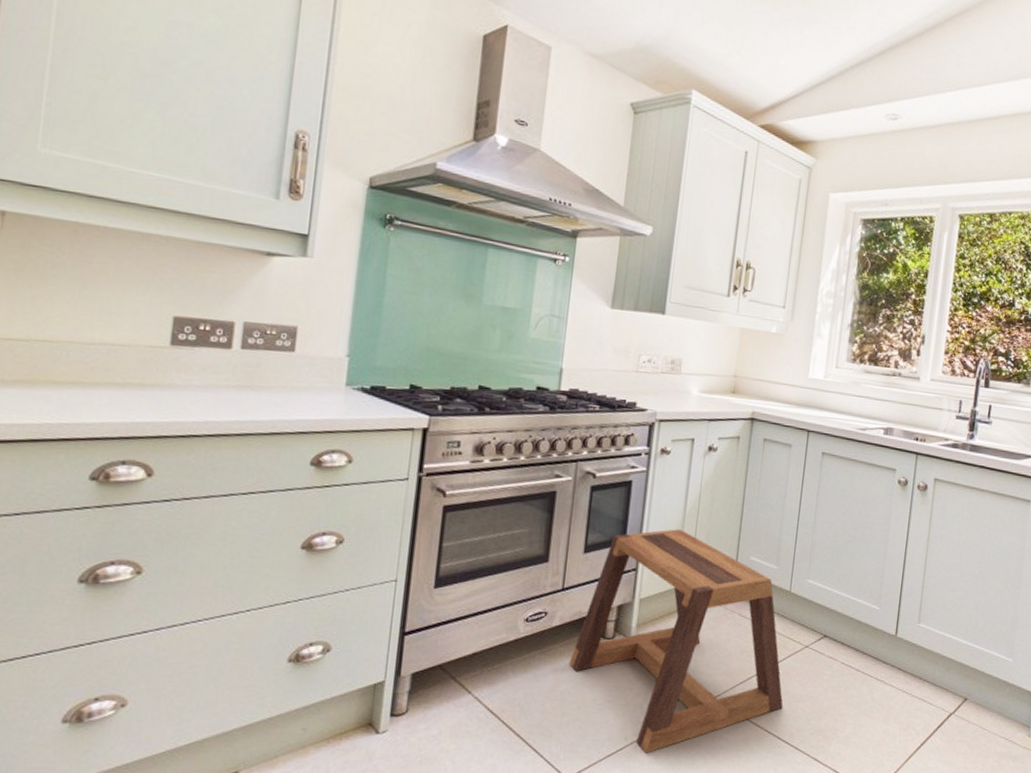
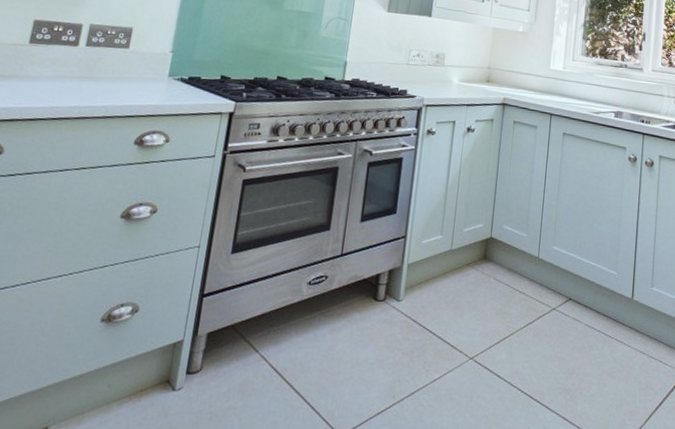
stool: present [569,529,783,754] -> none [345,200,535,412]

